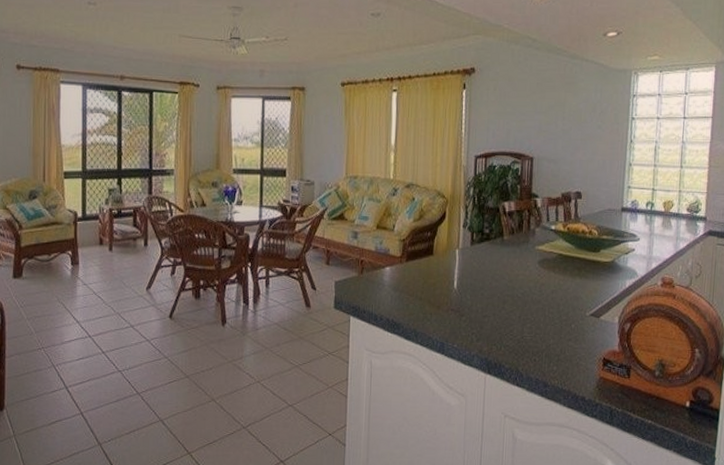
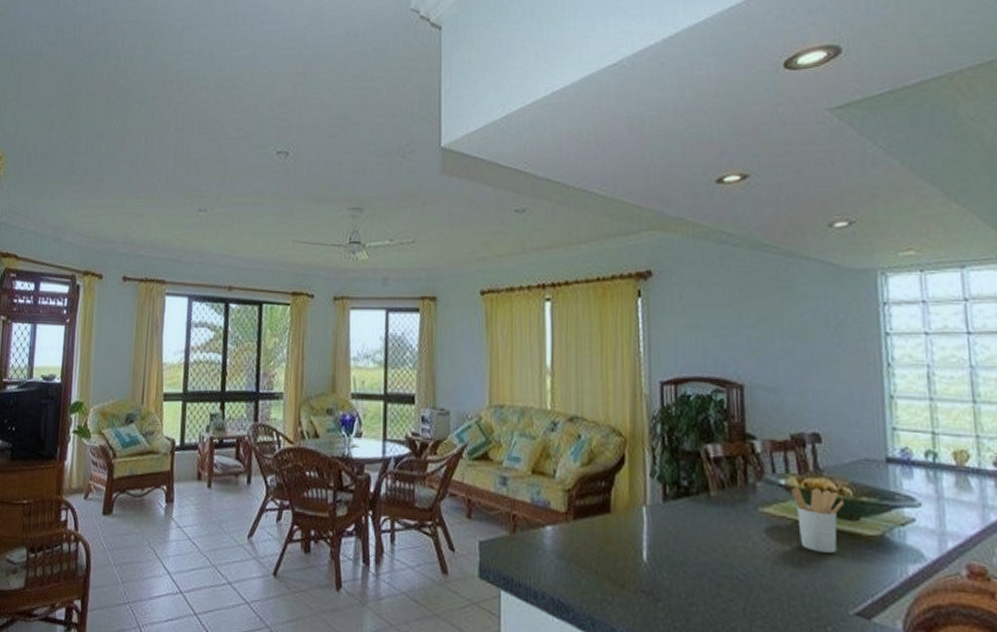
utensil holder: none [558,230,591,275] -> present [791,486,844,553]

